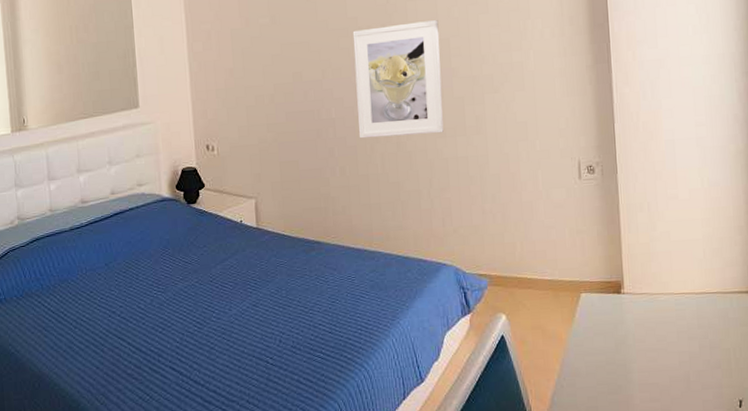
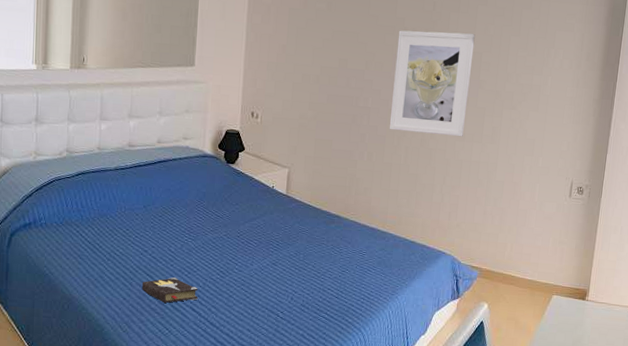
hardback book: none [115,336,177,366] -> present [142,277,198,303]

